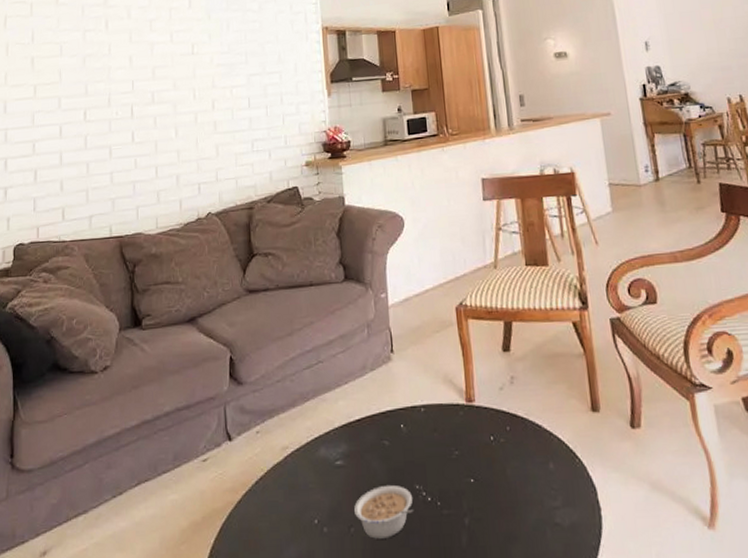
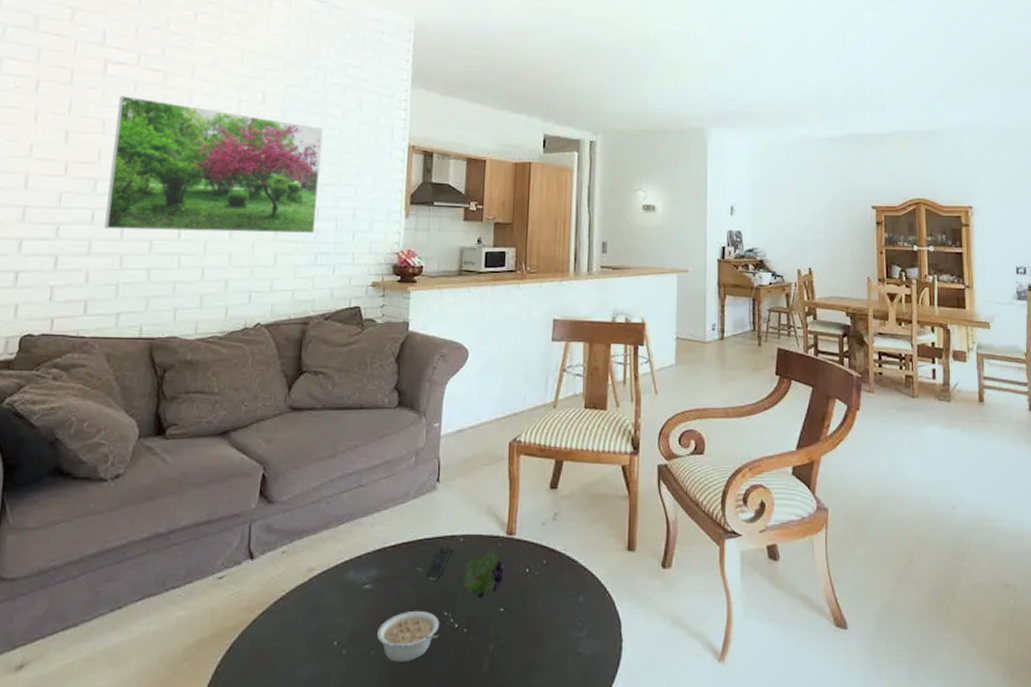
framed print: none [71,19,248,141] -> present [104,96,323,234]
remote control: none [393,417,417,455] -> present [426,546,454,582]
fruit: none [426,418,470,470] -> present [459,549,504,599]

